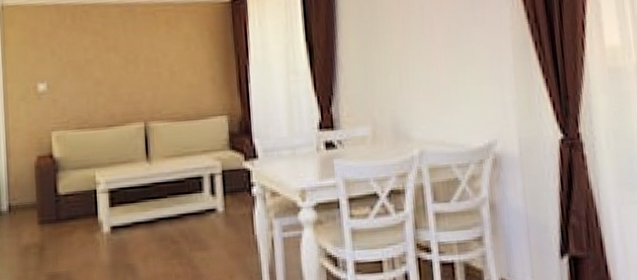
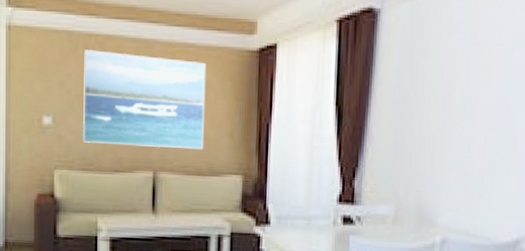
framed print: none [72,17,188,103] -> present [83,50,206,150]

